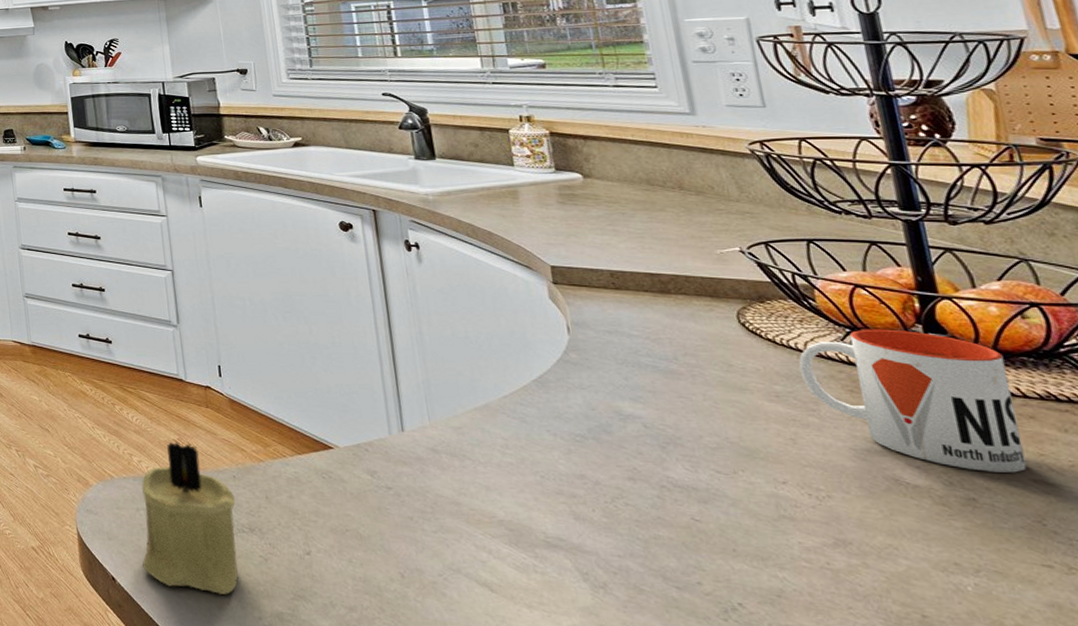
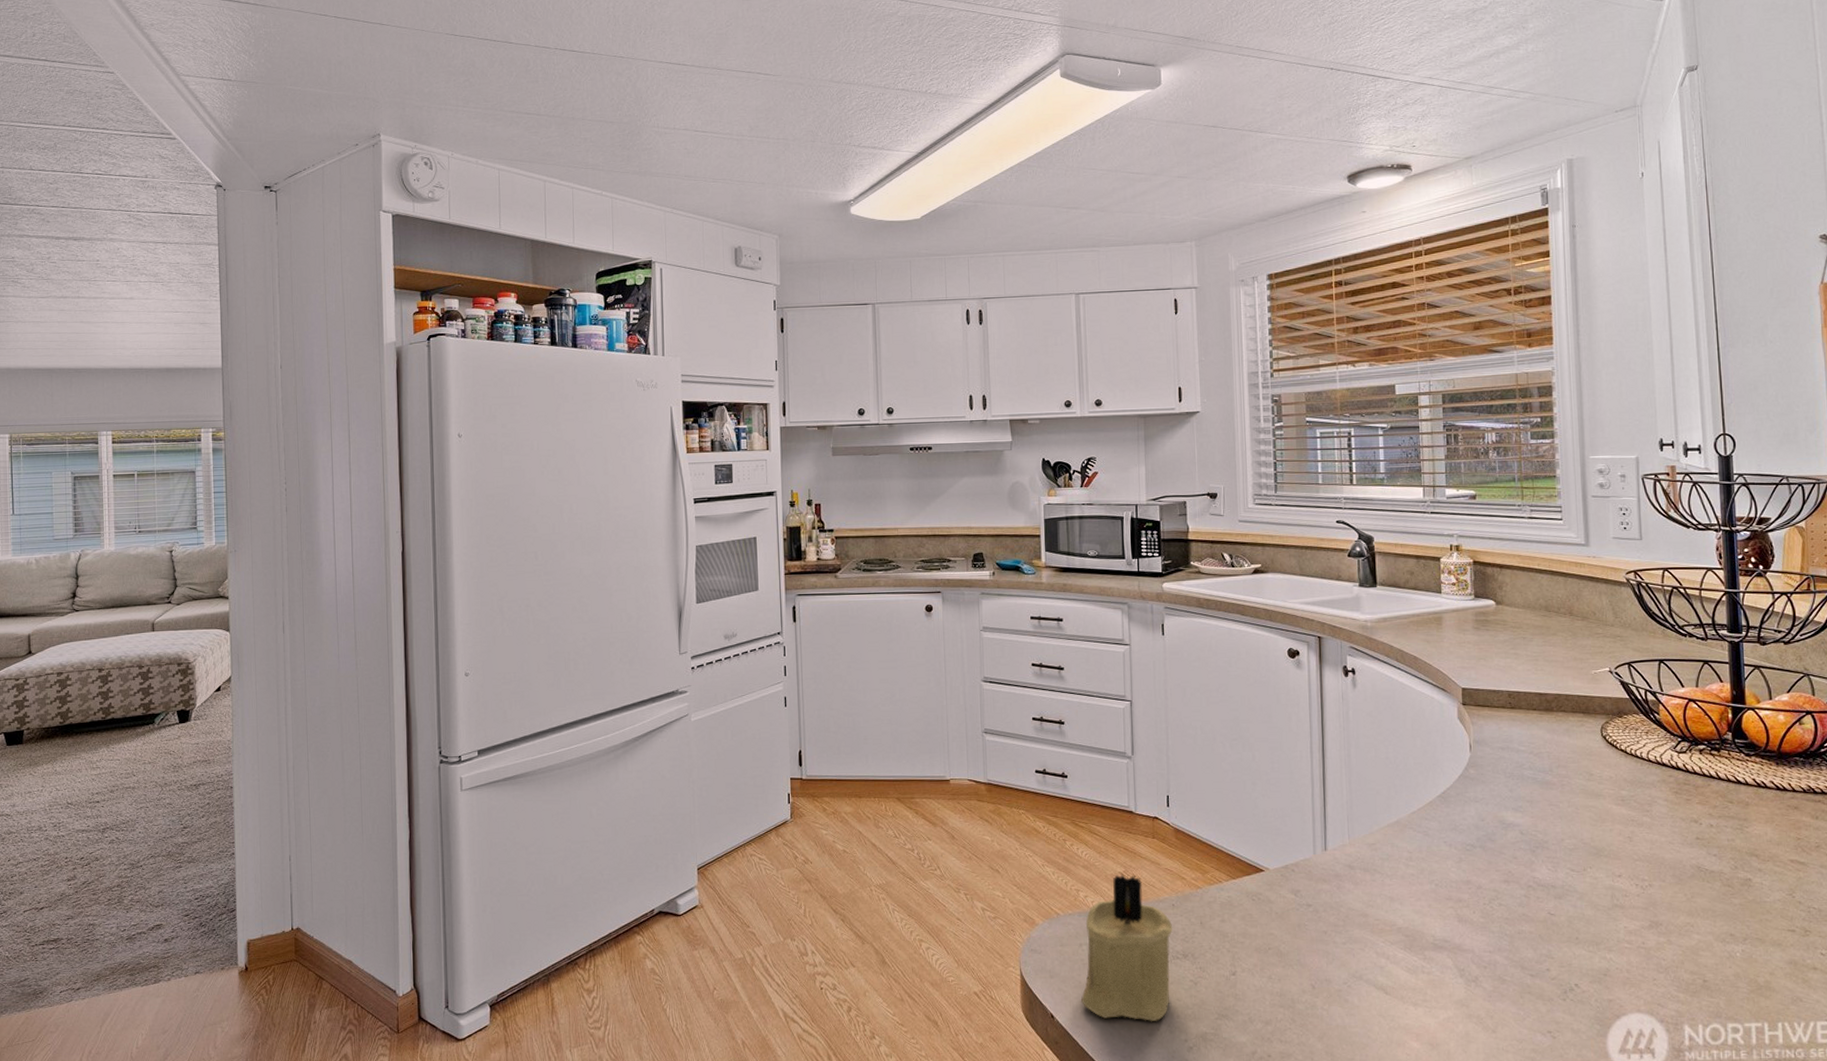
mug: present [798,329,1027,473] -> none [1641,737,1788,856]

